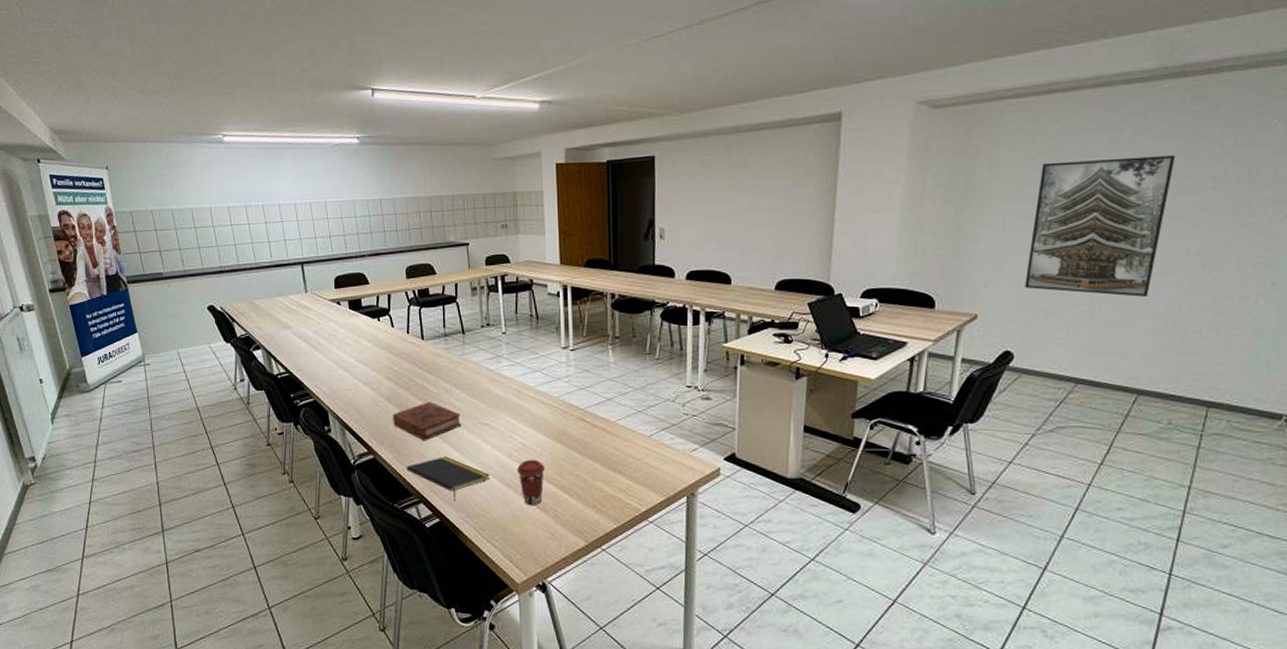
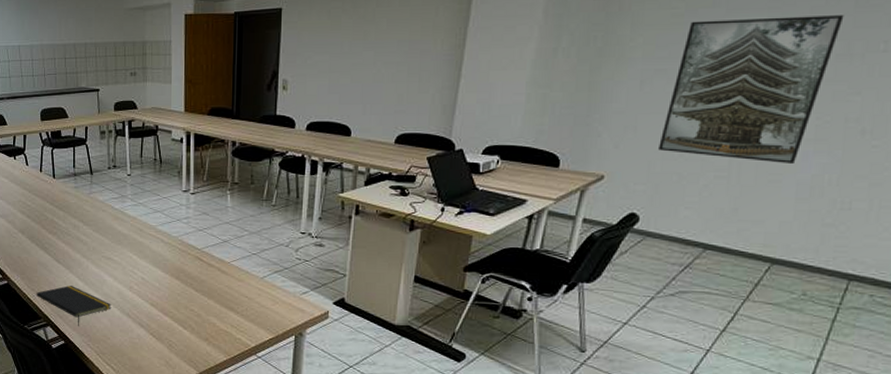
book: present [393,401,462,441] -> none [25,235,88,271]
coffee cup: present [517,459,545,506] -> none [136,292,162,335]

